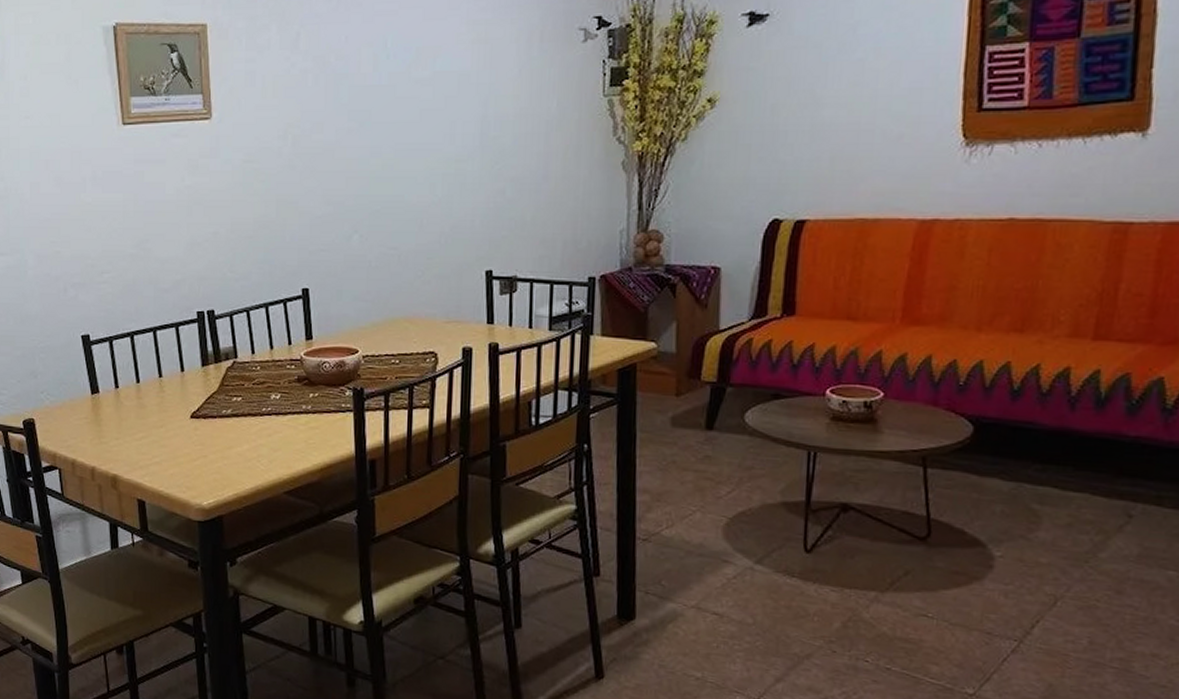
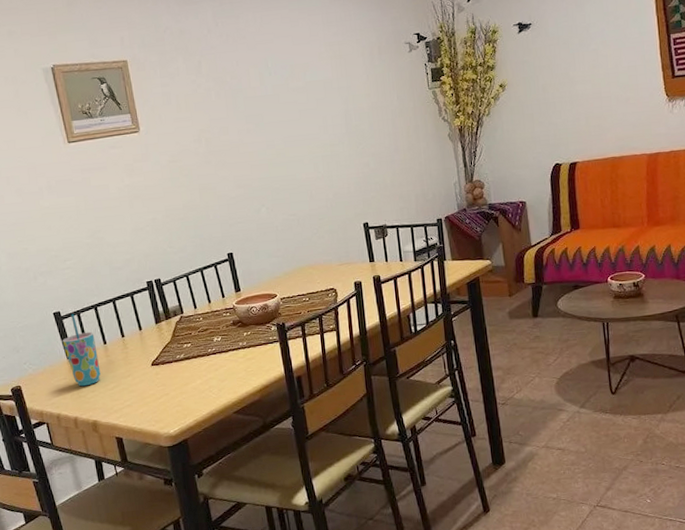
cup: none [88,339,129,431] -> present [62,313,101,387]

